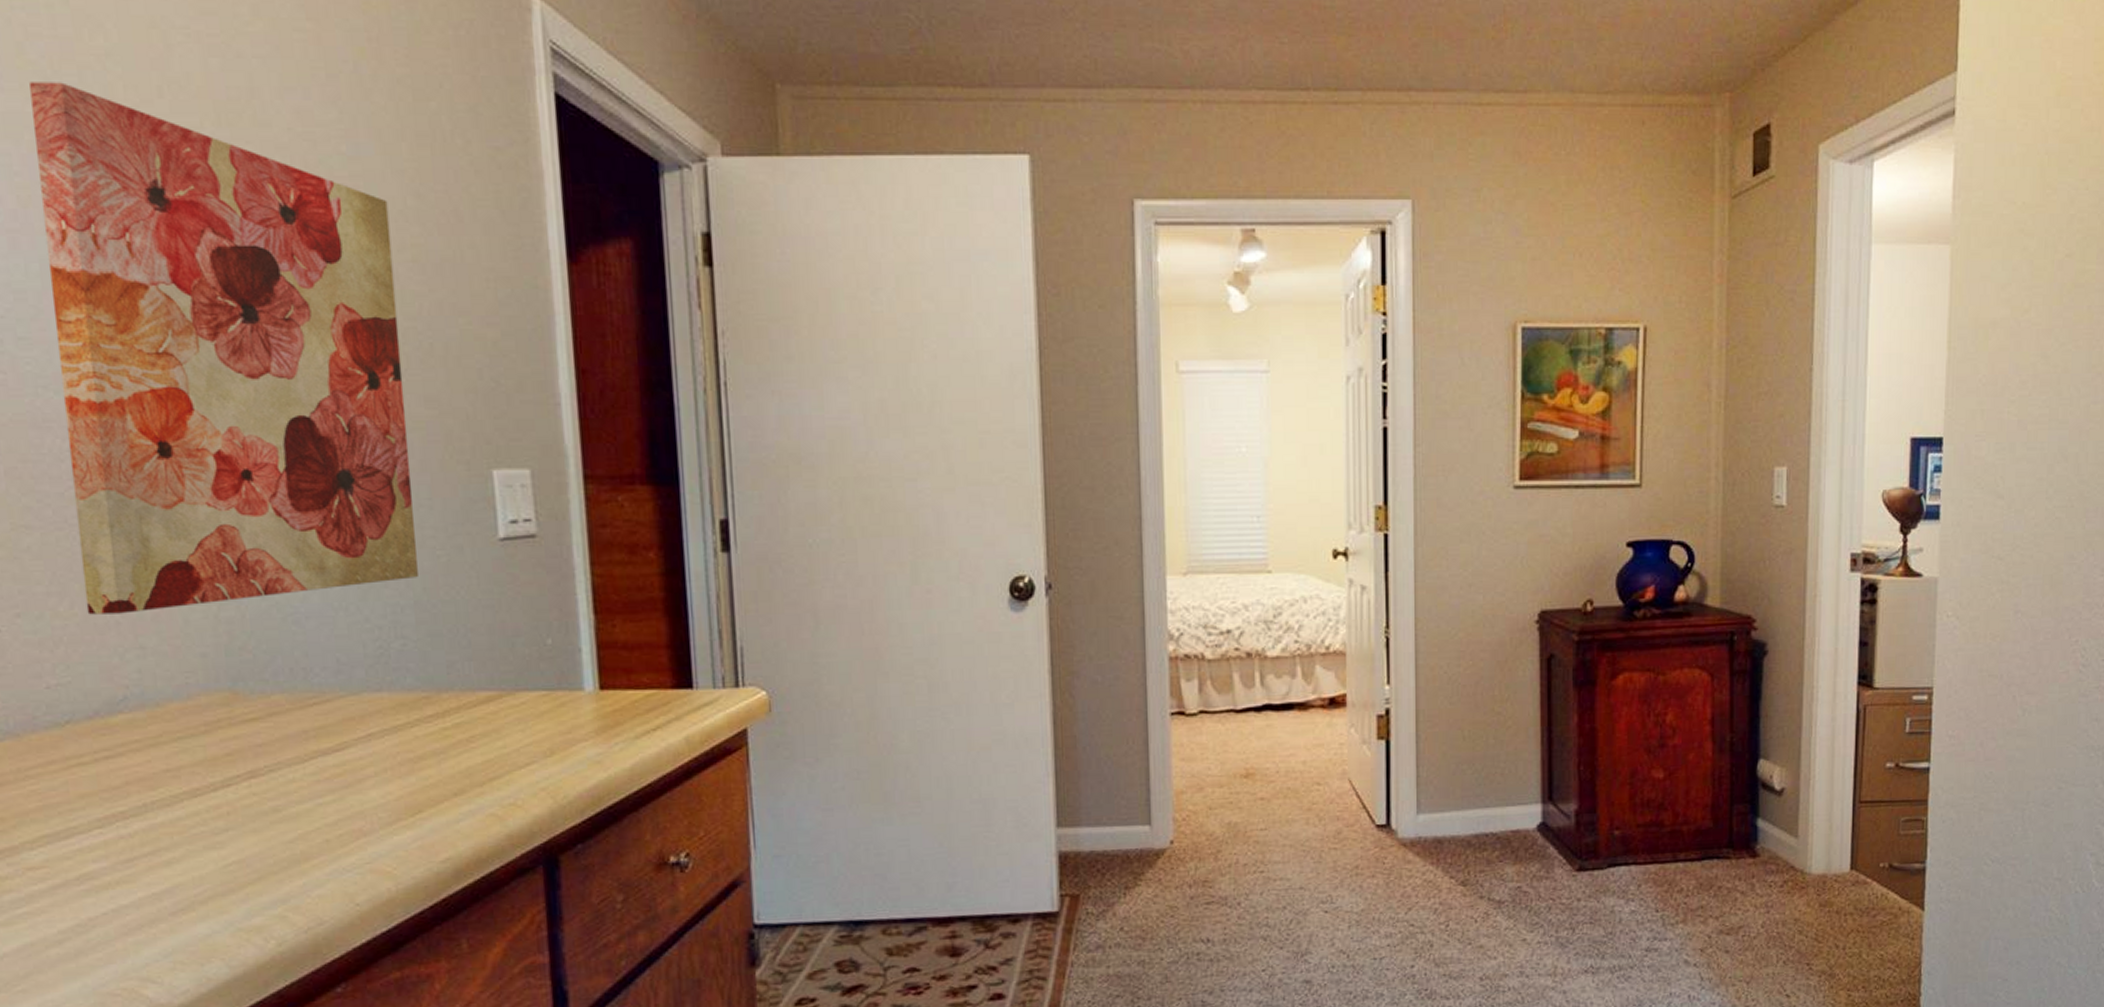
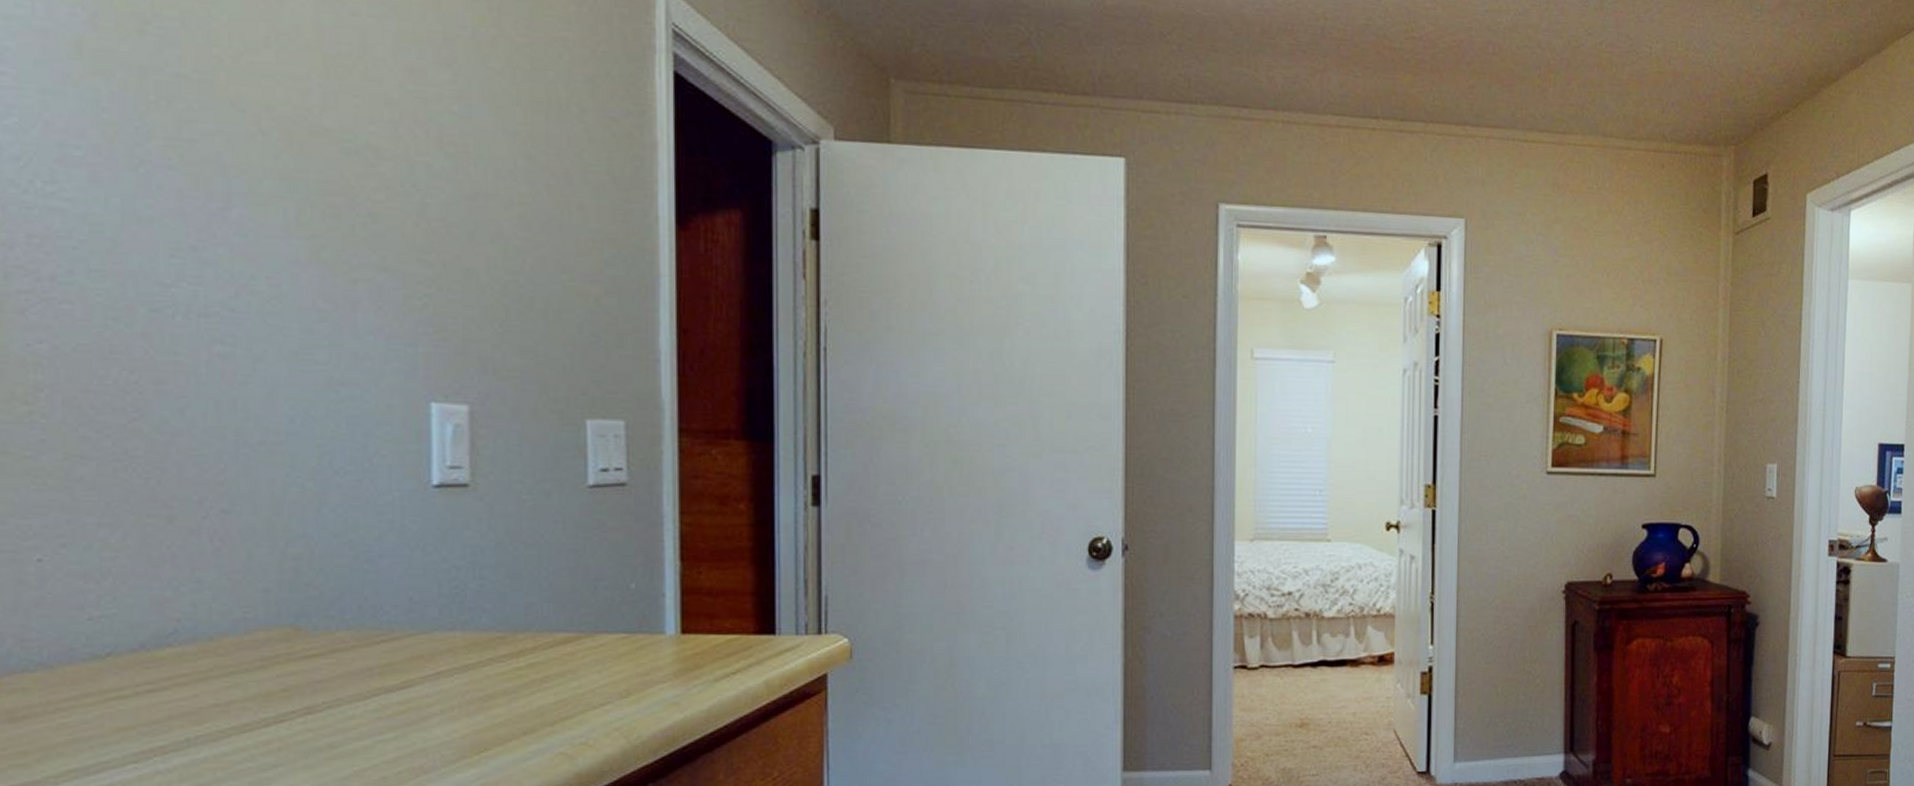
wall art: present [28,82,418,615] -> none [125,22,503,547]

